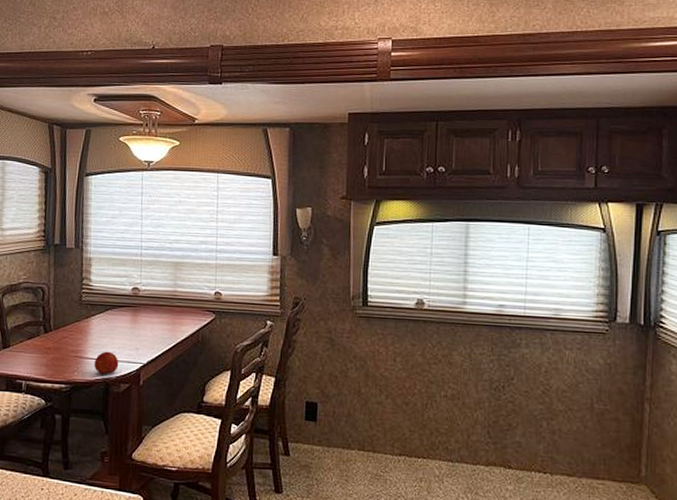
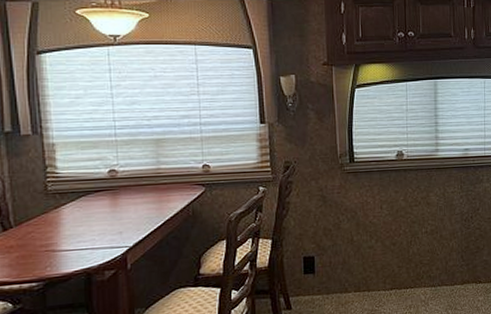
fruit: present [94,351,119,374] -> none [71,240,101,265]

